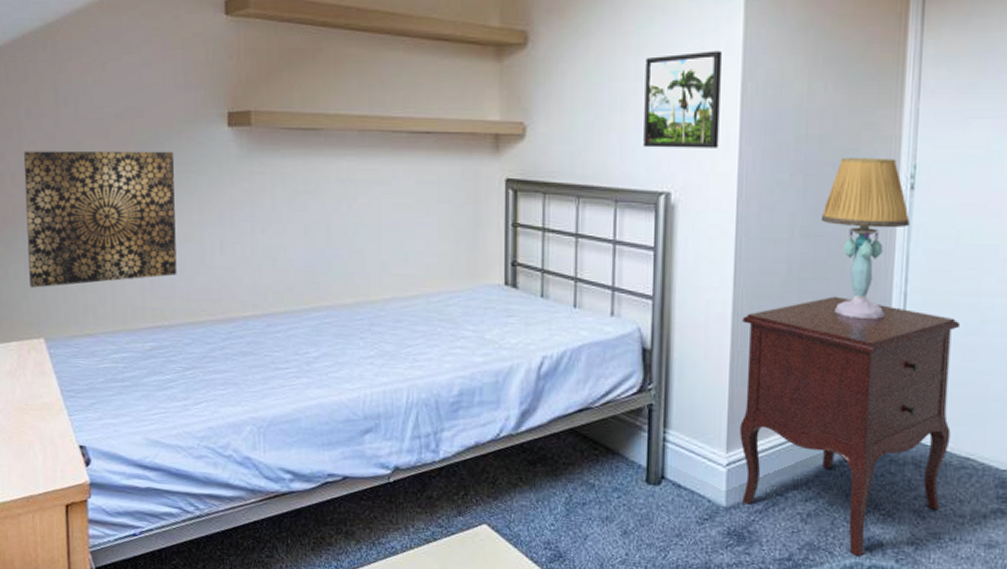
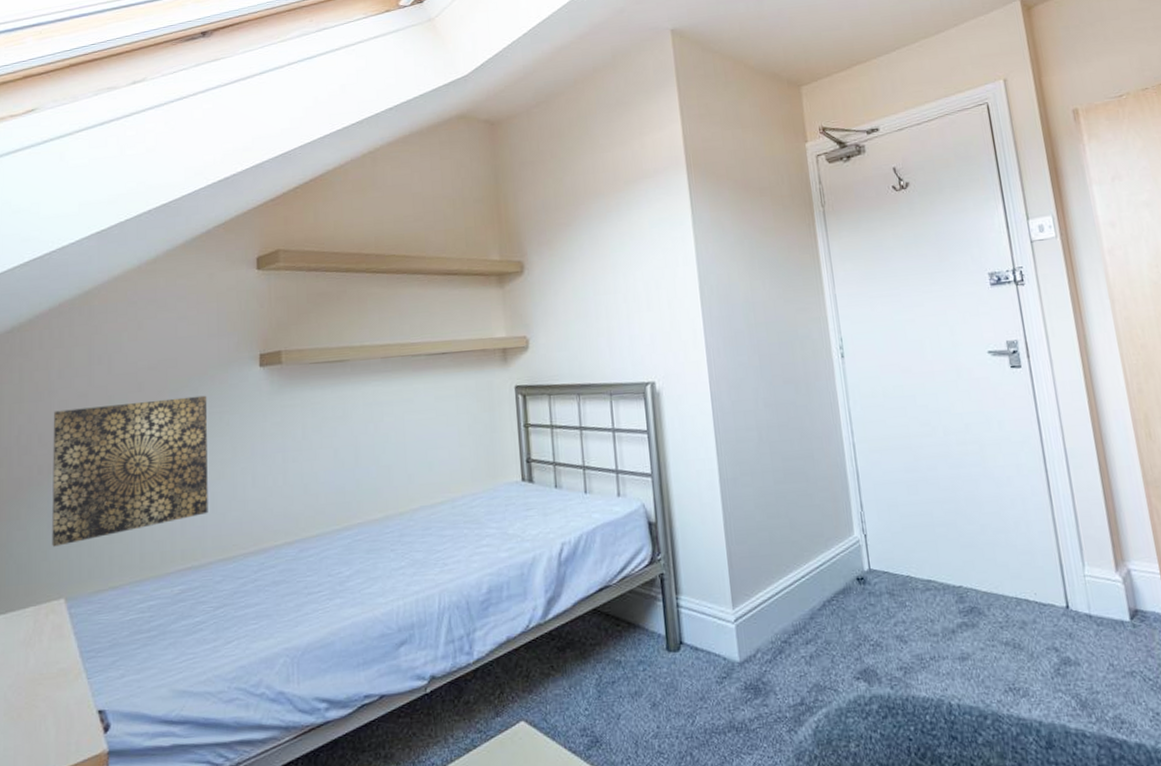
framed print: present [644,50,722,148] -> none [621,263,688,347]
nightstand: present [740,296,961,557] -> none [728,453,917,690]
table lamp: present [822,158,910,319] -> none [778,335,846,471]

